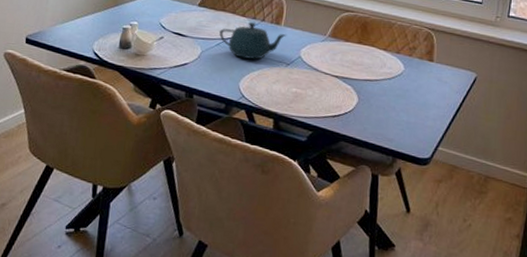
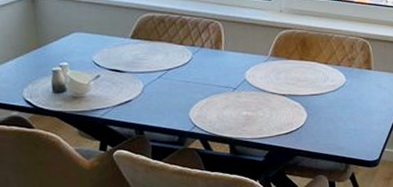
teapot: present [219,21,287,60] -> none [159,49,229,88]

